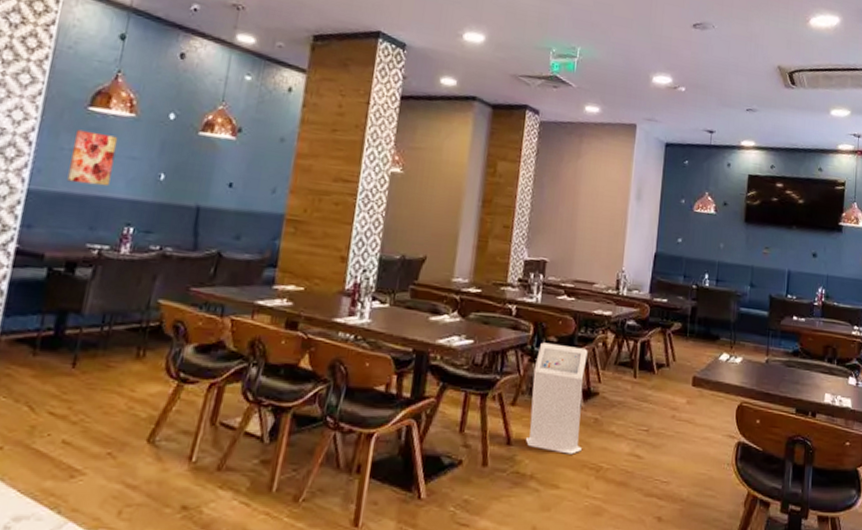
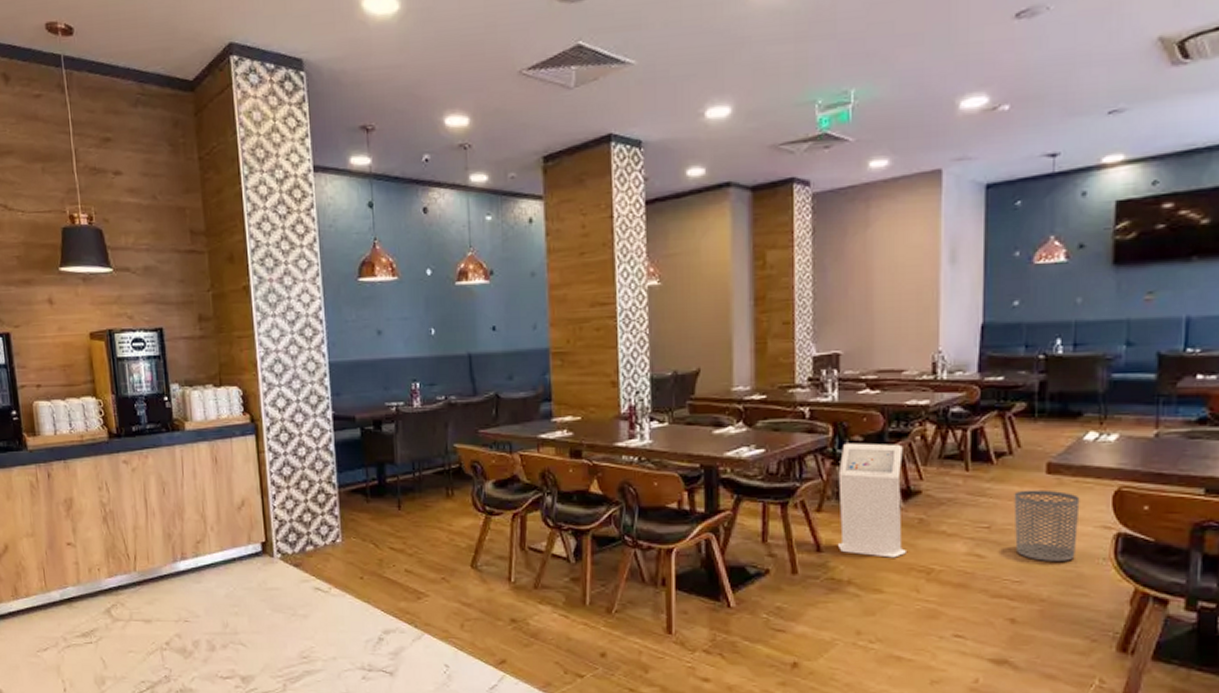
wall art: present [67,129,118,187] -> none [353,300,391,350]
waste bin: none [665,399,714,465] -> present [1014,489,1080,561]

